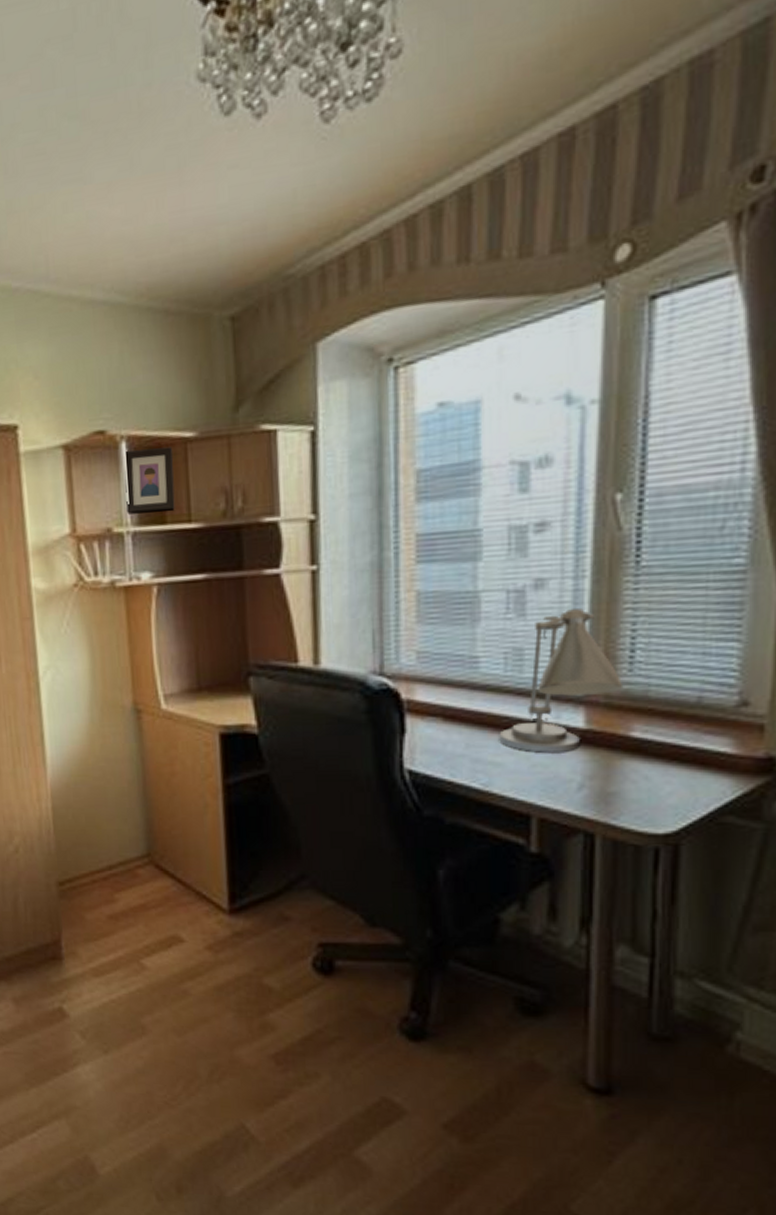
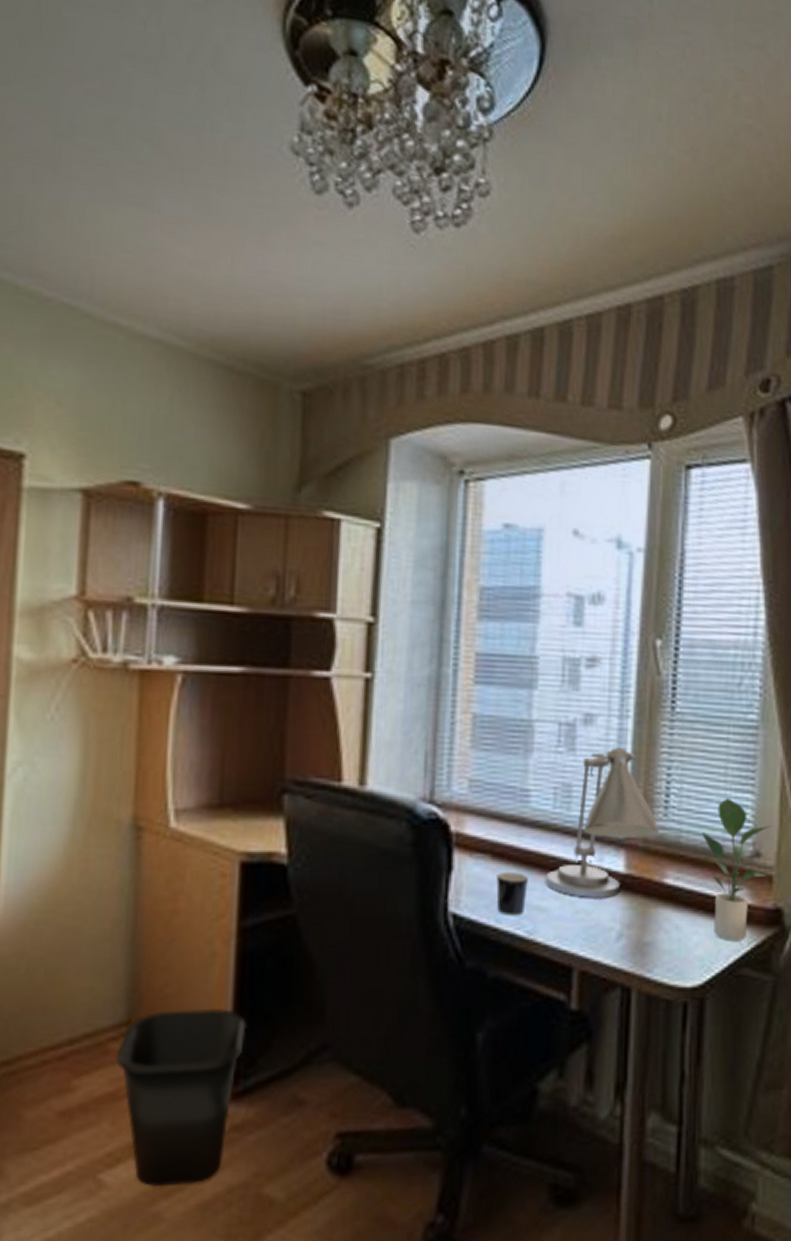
picture frame: present [124,447,175,515] -> none [155,511,221,589]
waste bin: none [142,847,238,972] -> present [115,1009,247,1188]
mug: none [449,732,481,772] -> present [496,873,528,918]
potted plant: none [674,649,763,791] -> present [702,798,771,942]

